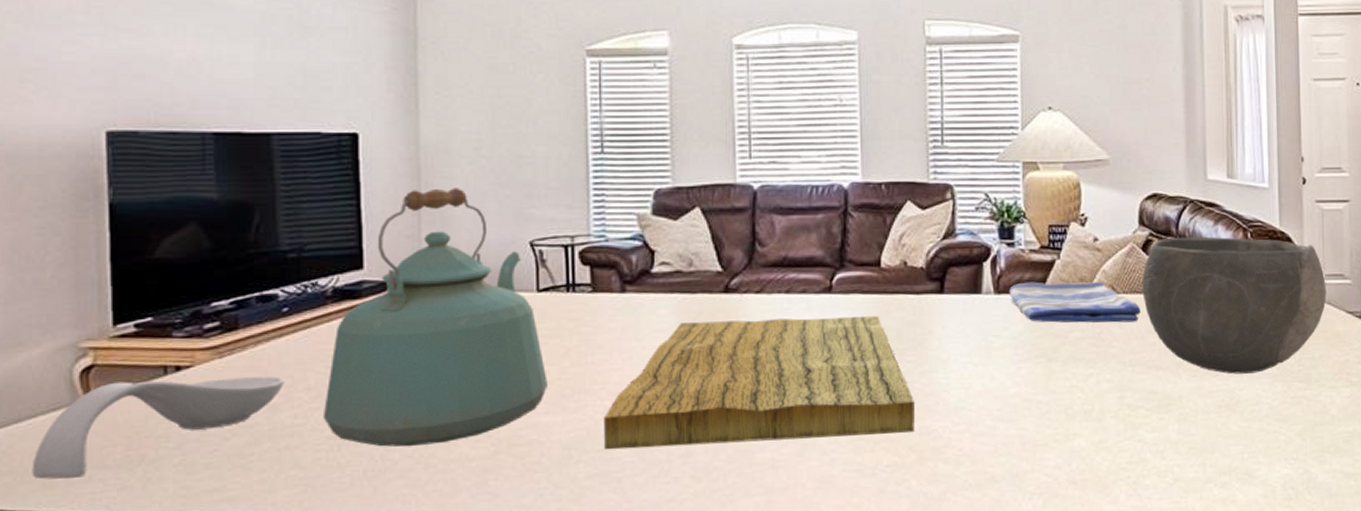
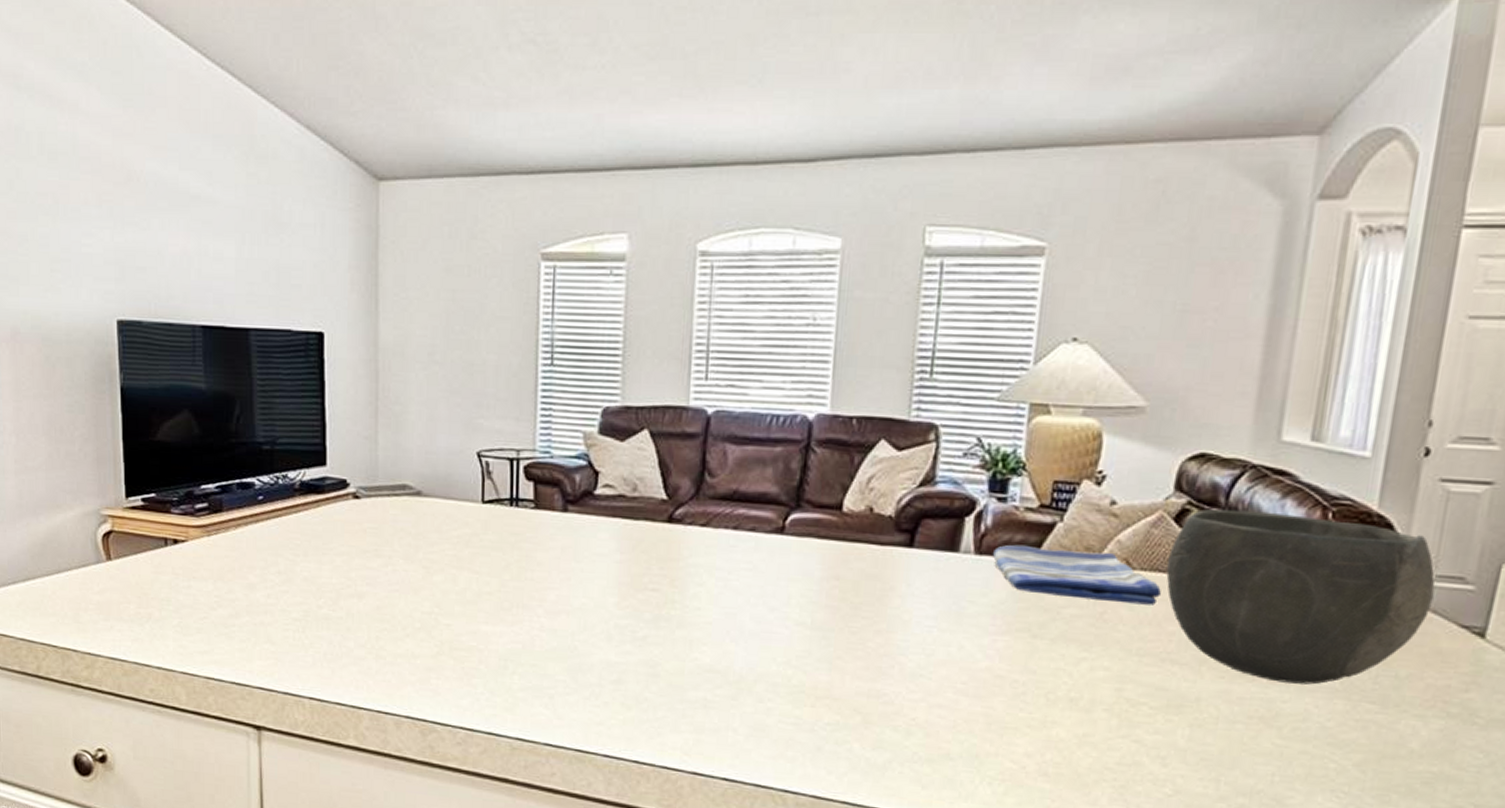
spoon rest: present [32,376,284,480] -> none [69,548,259,627]
kettle: present [322,188,548,447] -> none [290,391,488,638]
cutting board: present [604,315,915,450] -> none [538,549,866,693]

